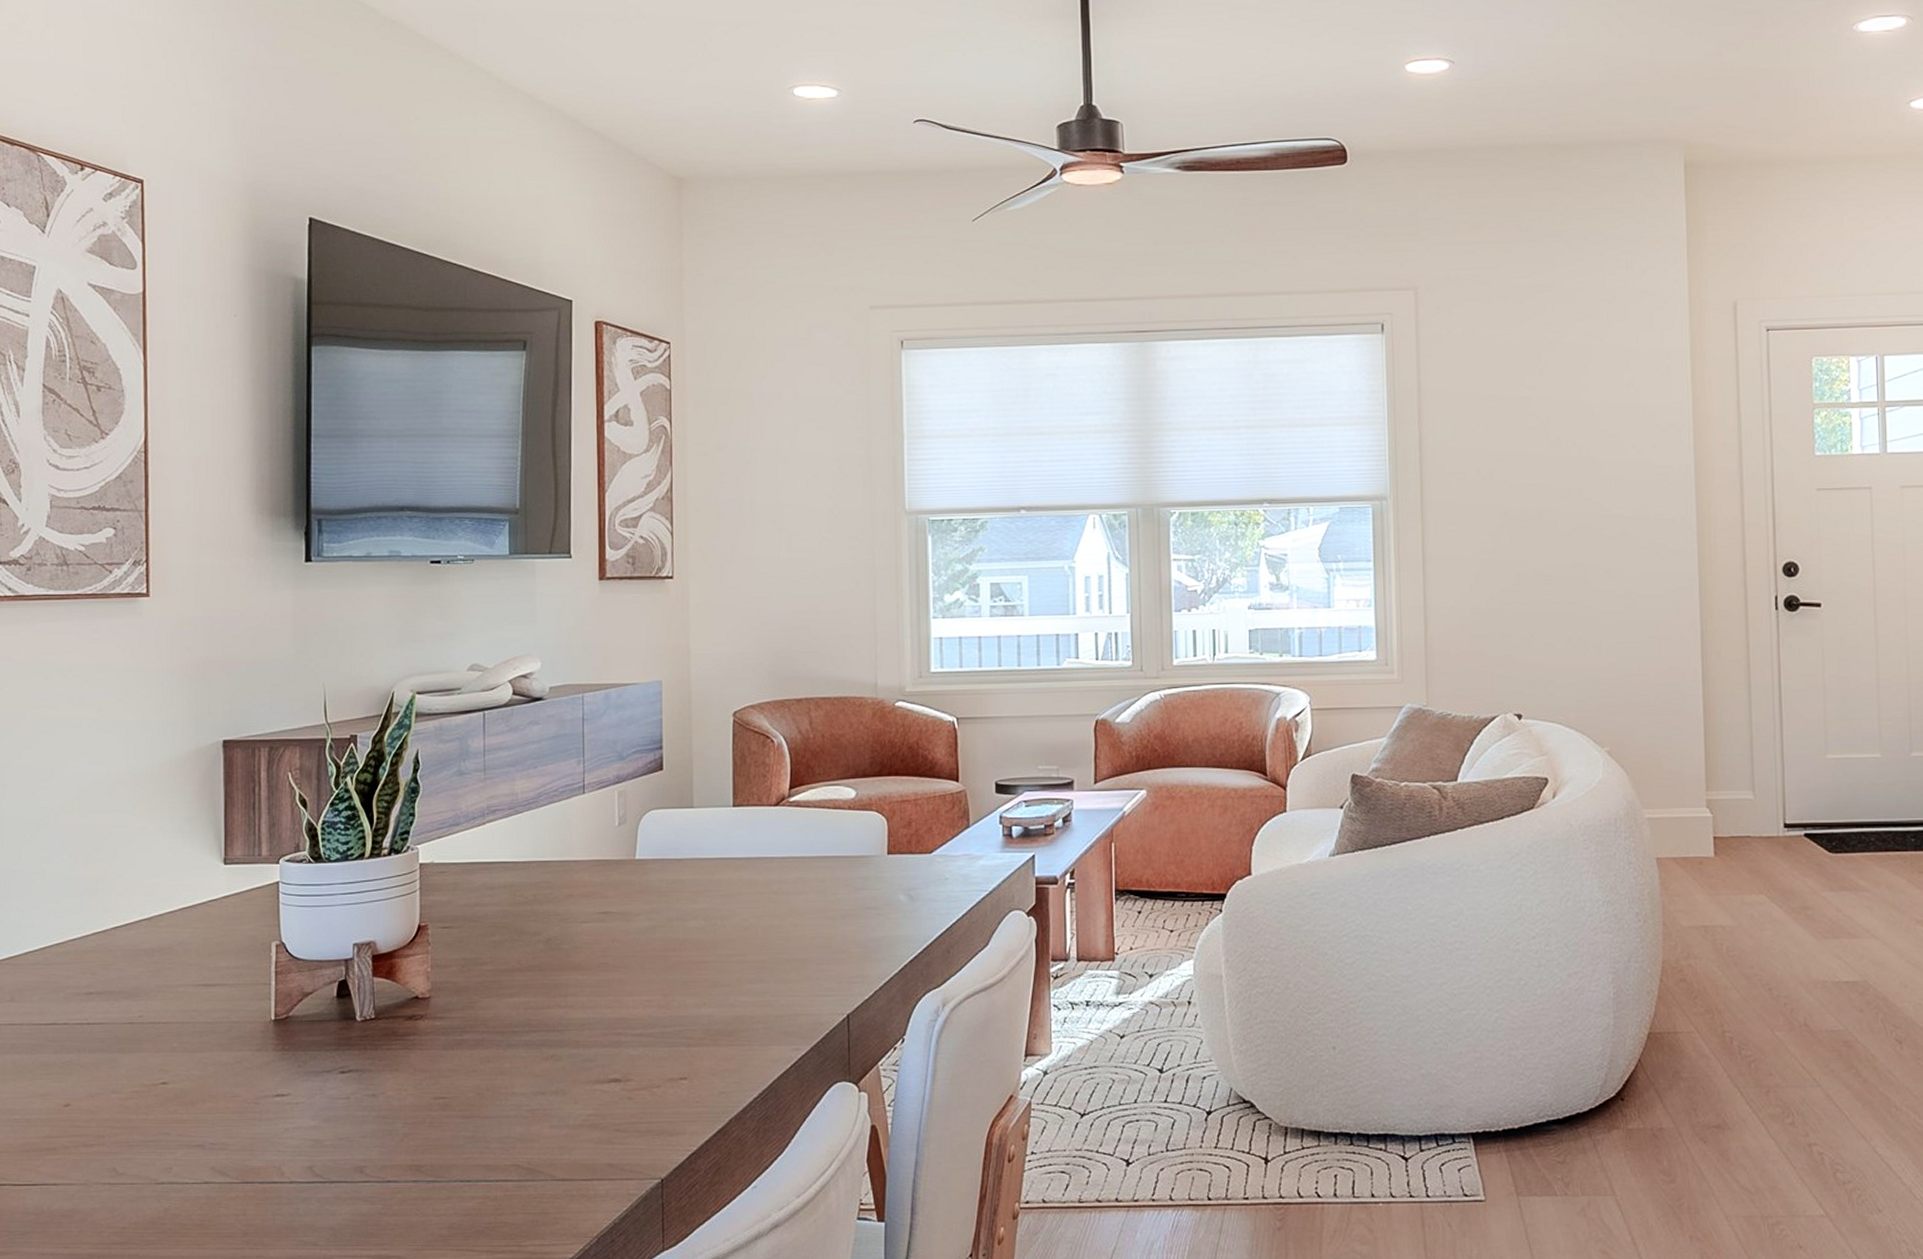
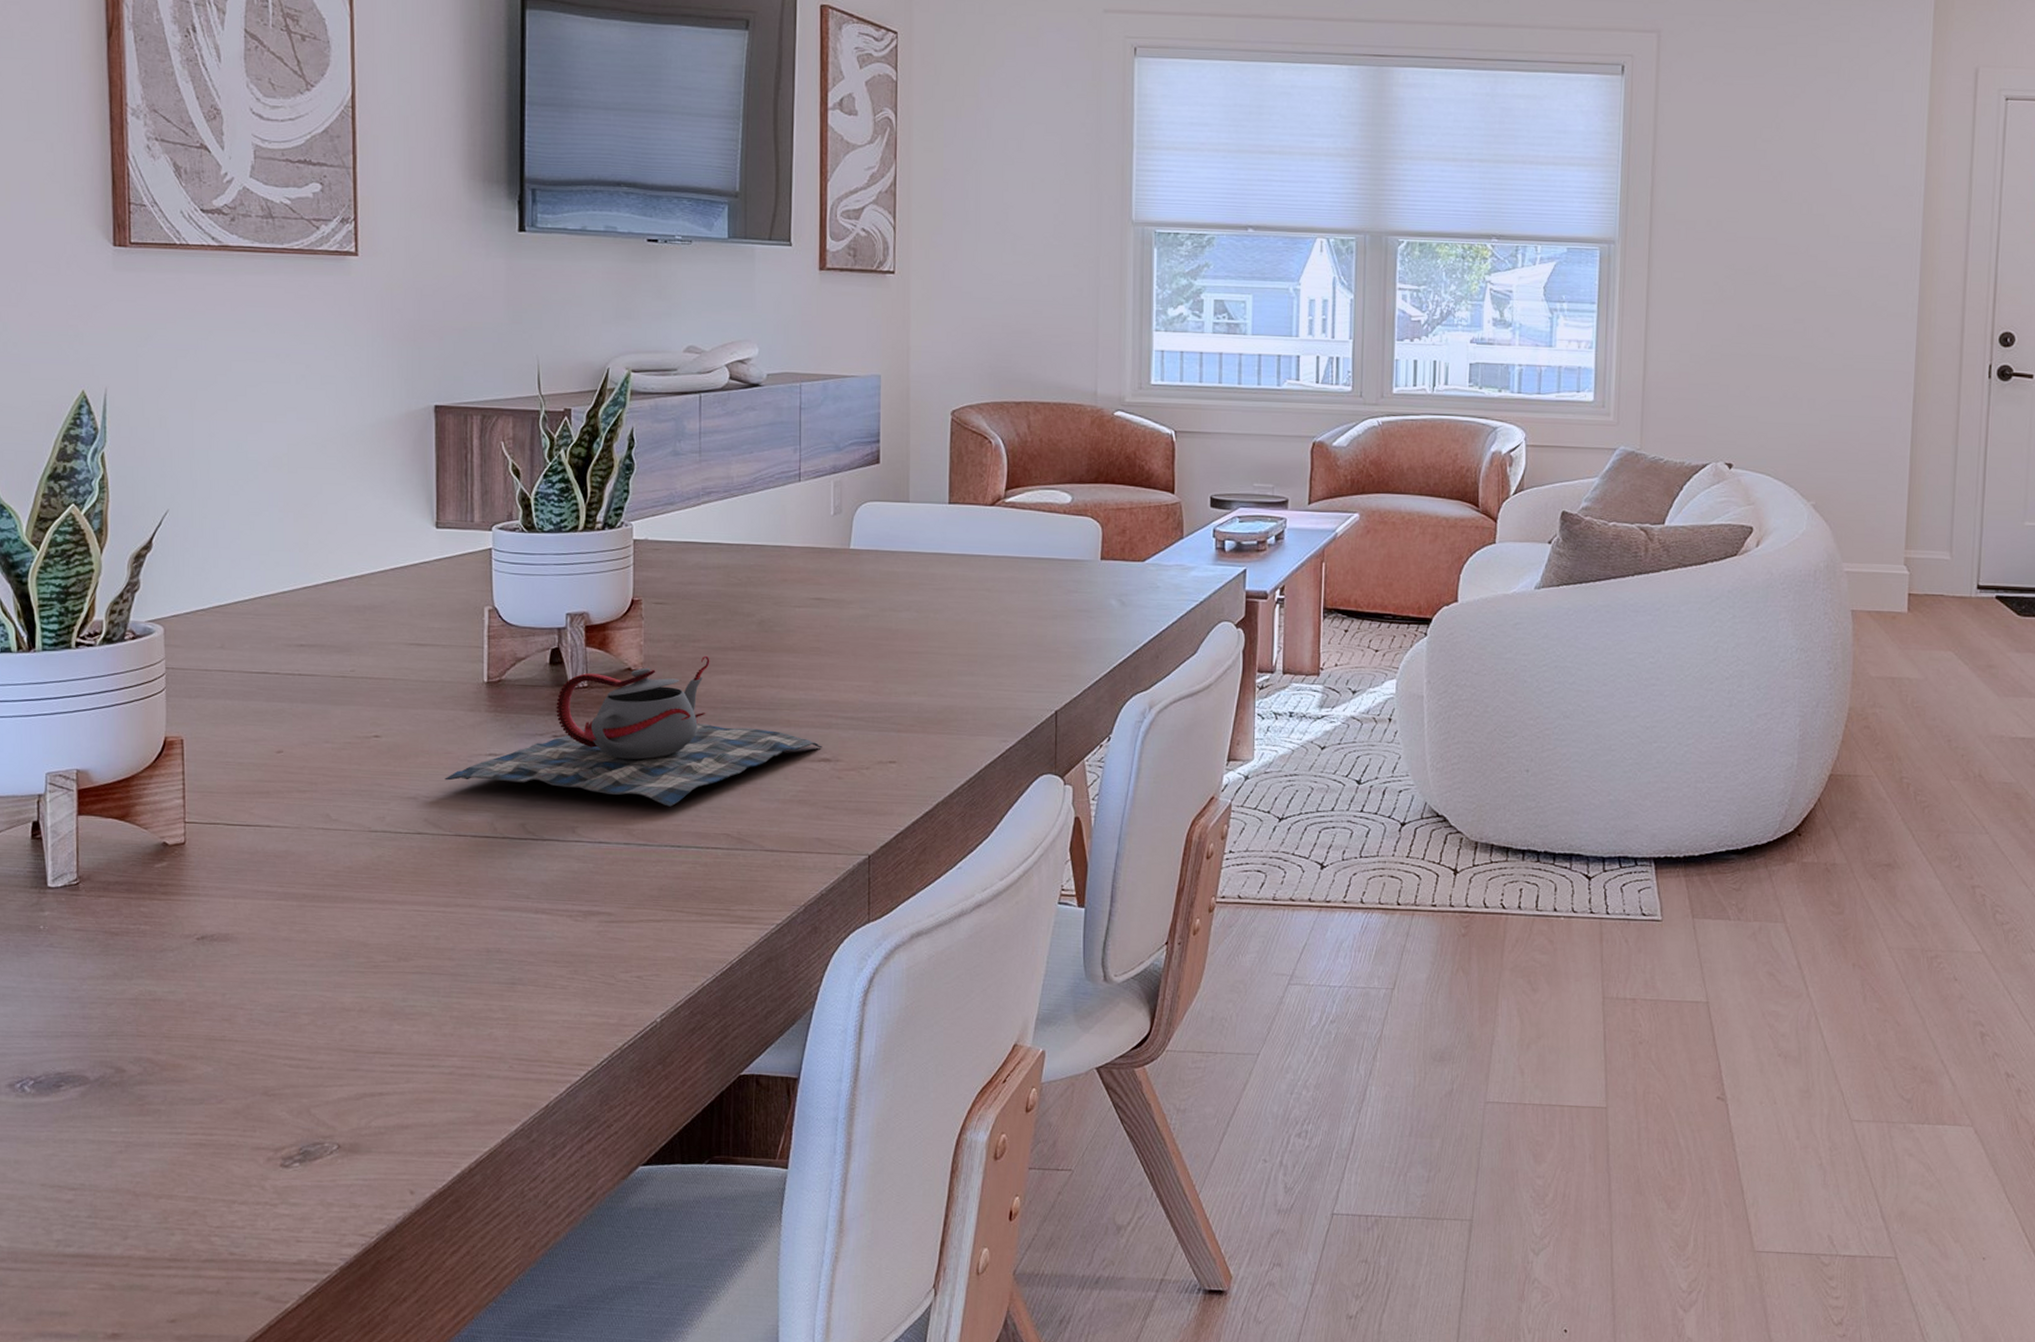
teapot: none [232,978,612,1139] -> present [445,655,823,807]

